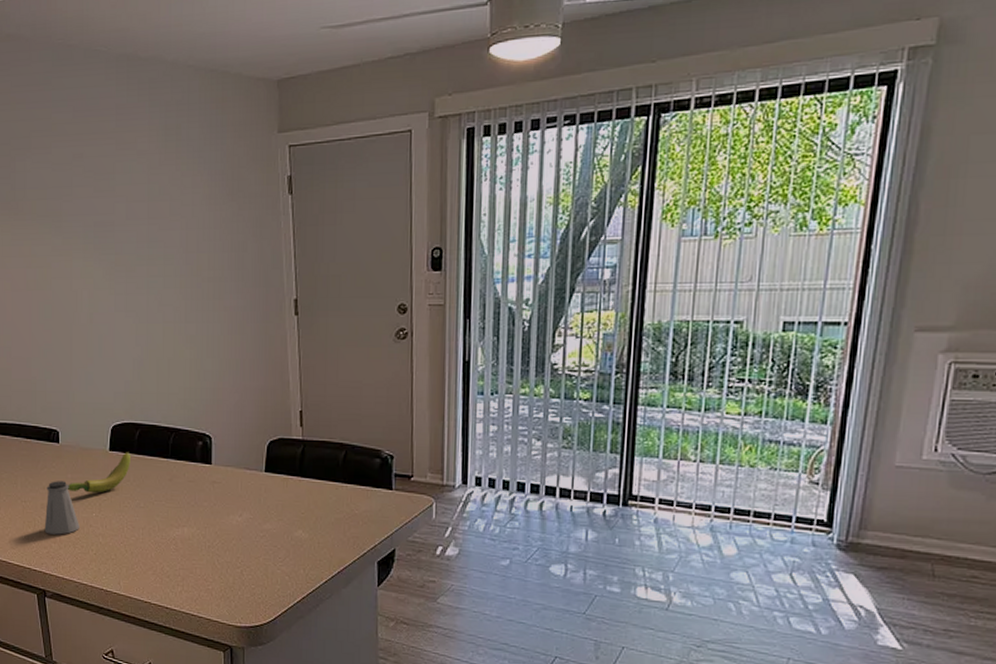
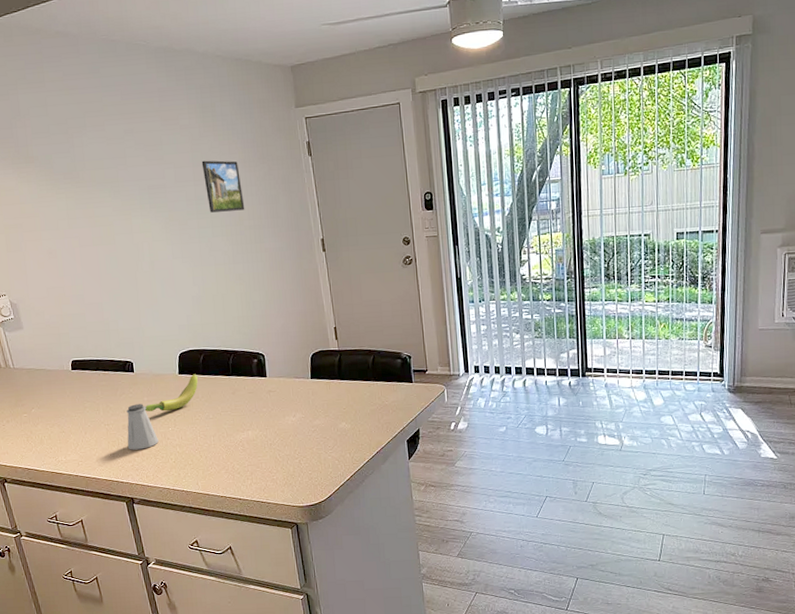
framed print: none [158,194,205,259] -> present [201,160,245,213]

